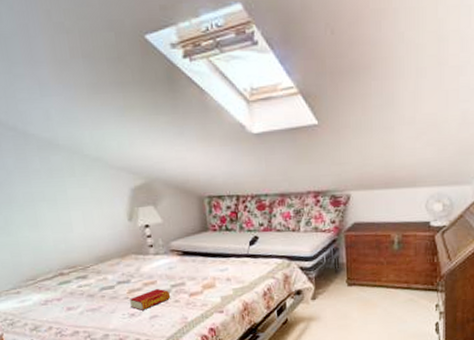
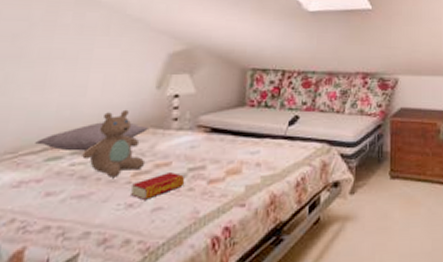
pillow: none [46,251,131,277] -> present [35,122,149,152]
teddy bear: none [85,240,136,295] -> present [82,109,146,177]

